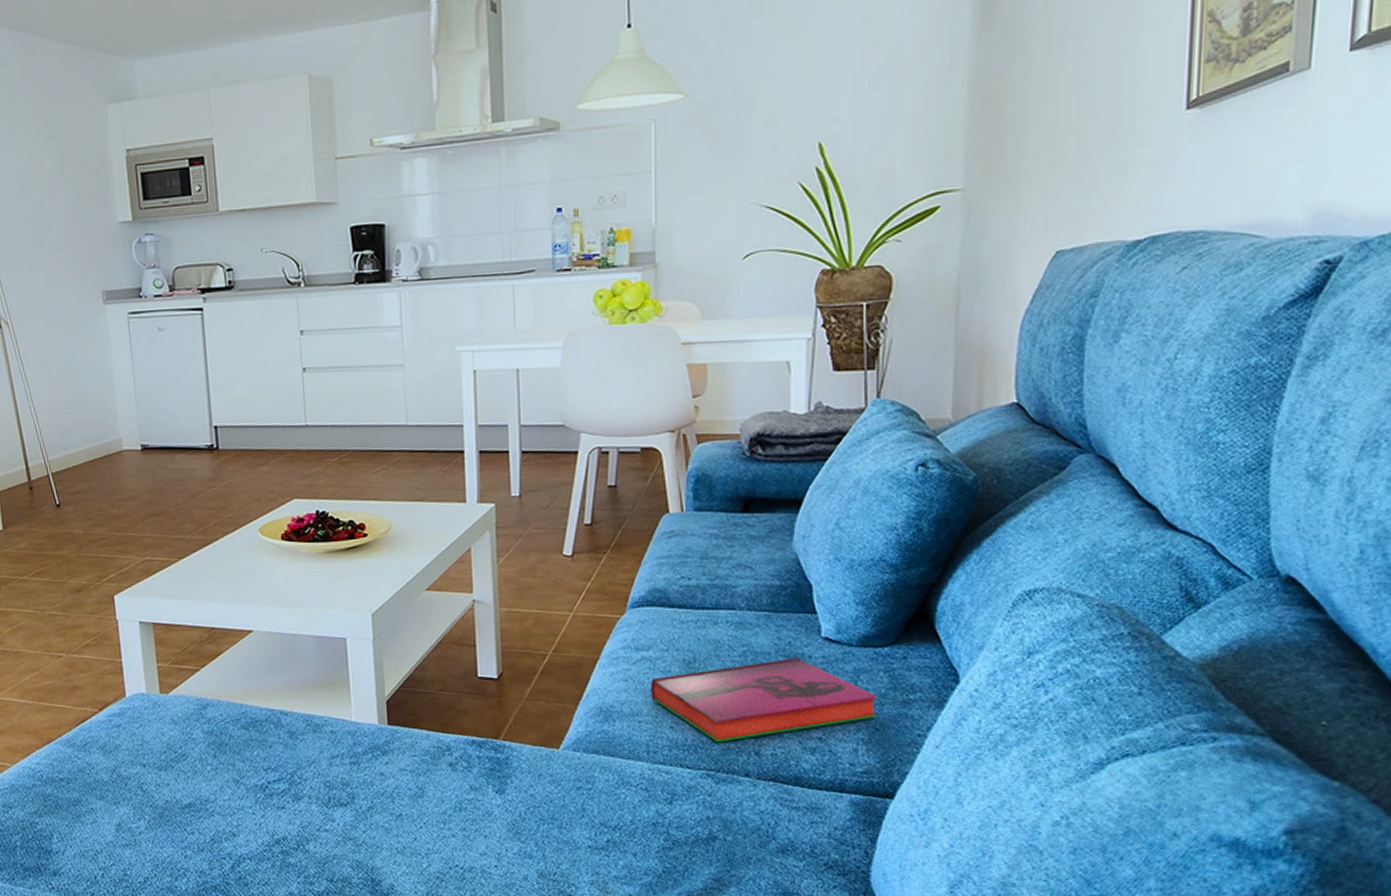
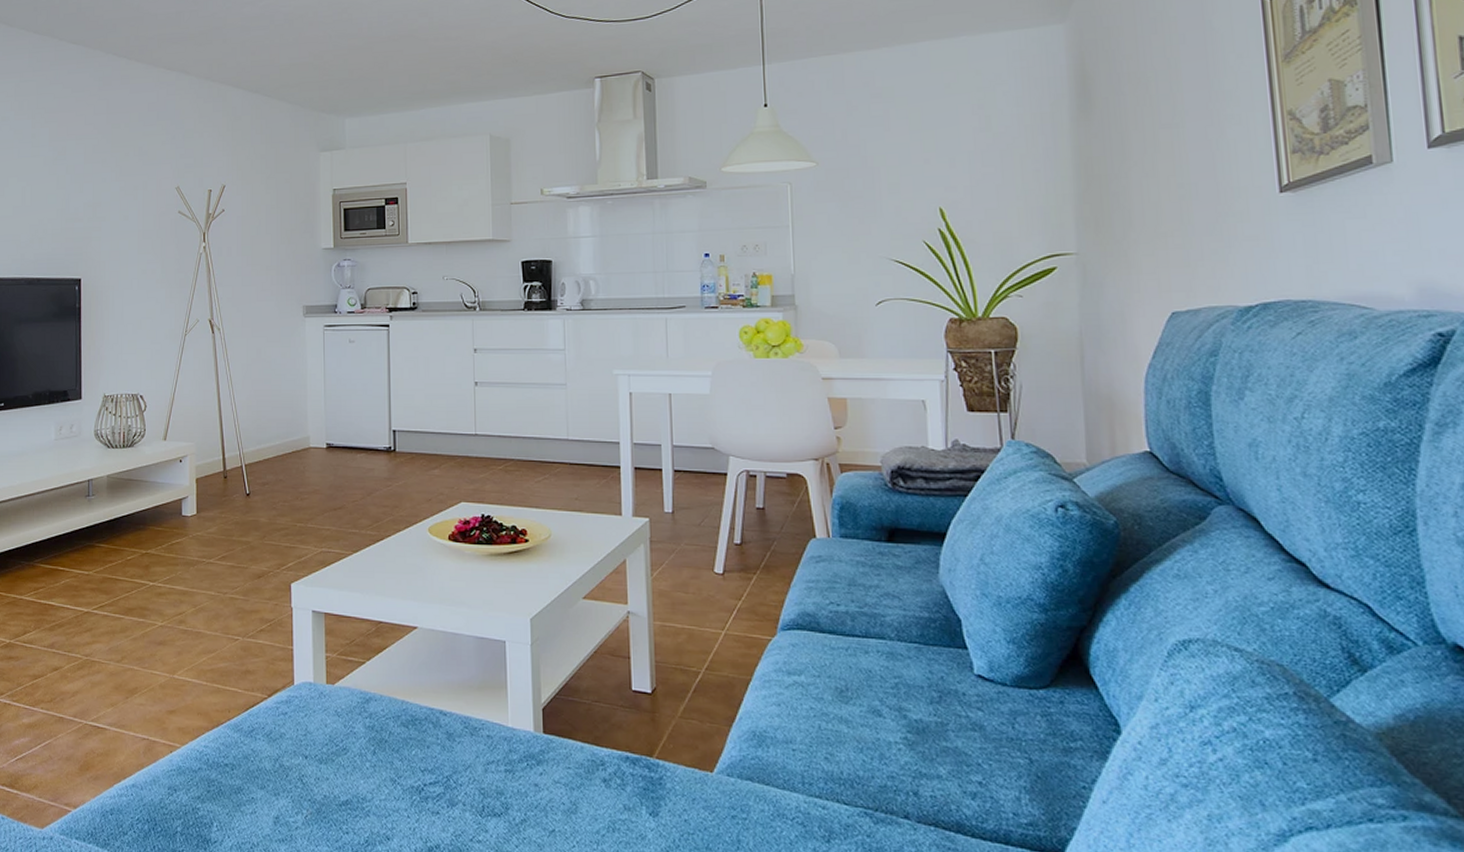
hardback book: present [650,657,877,743] -> none [803,693,1038,779]

